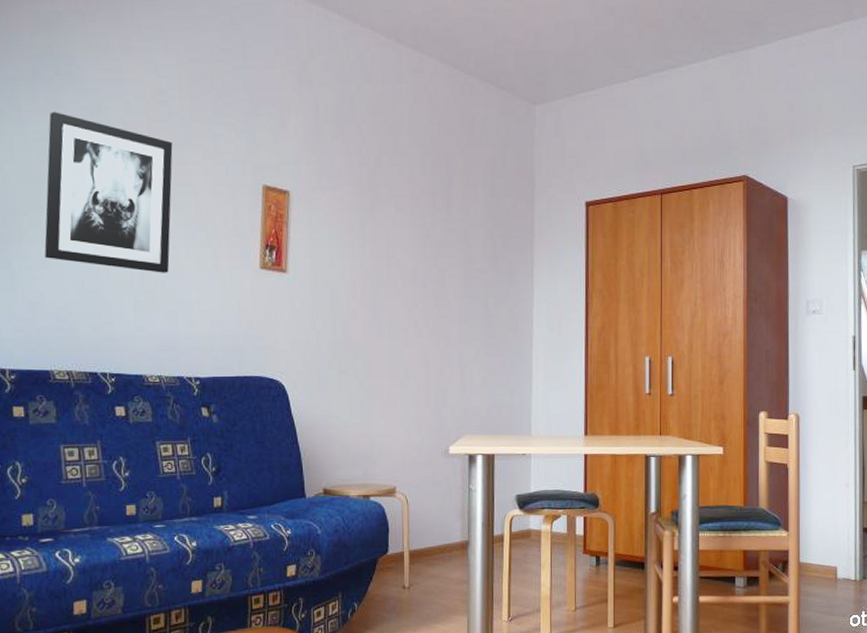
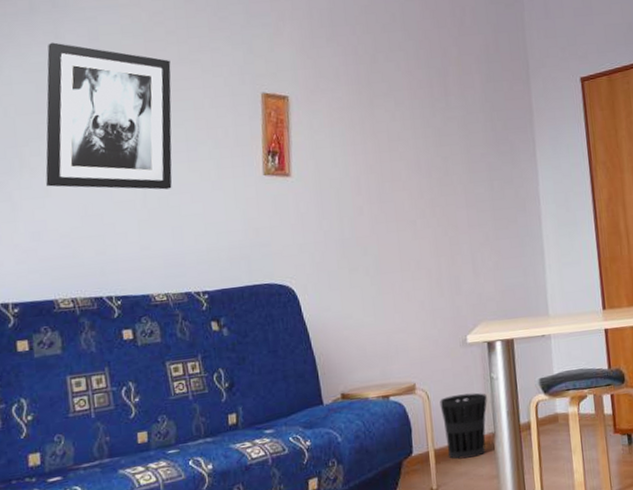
wastebasket: none [418,501,464,562] -> present [440,392,487,460]

